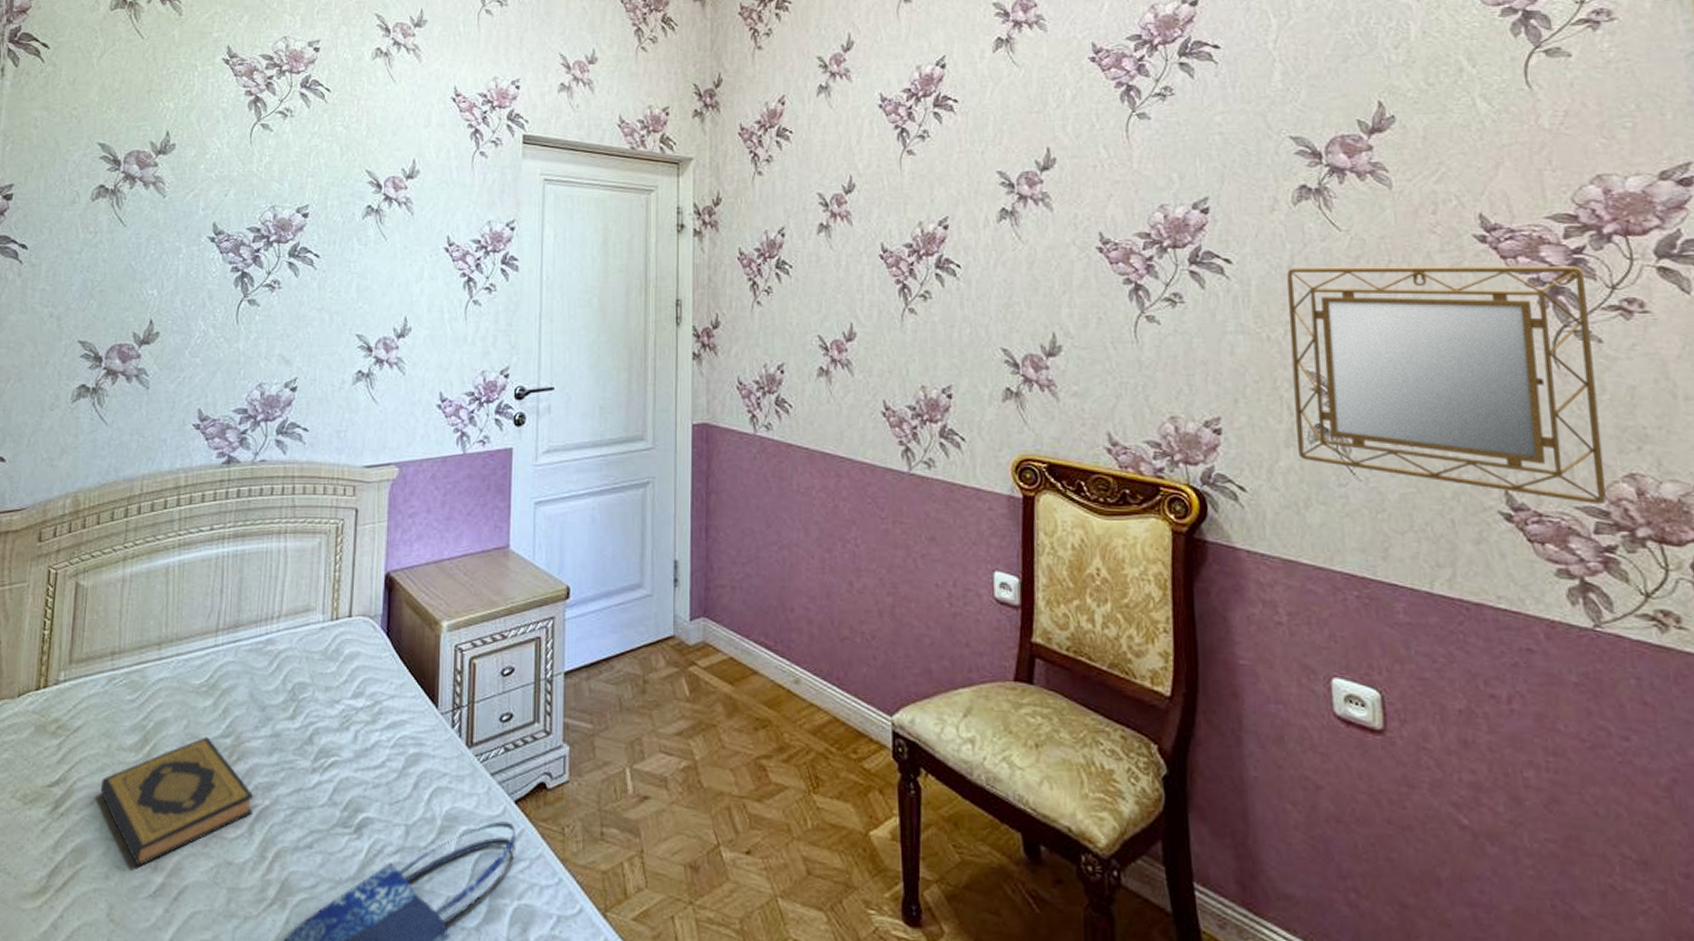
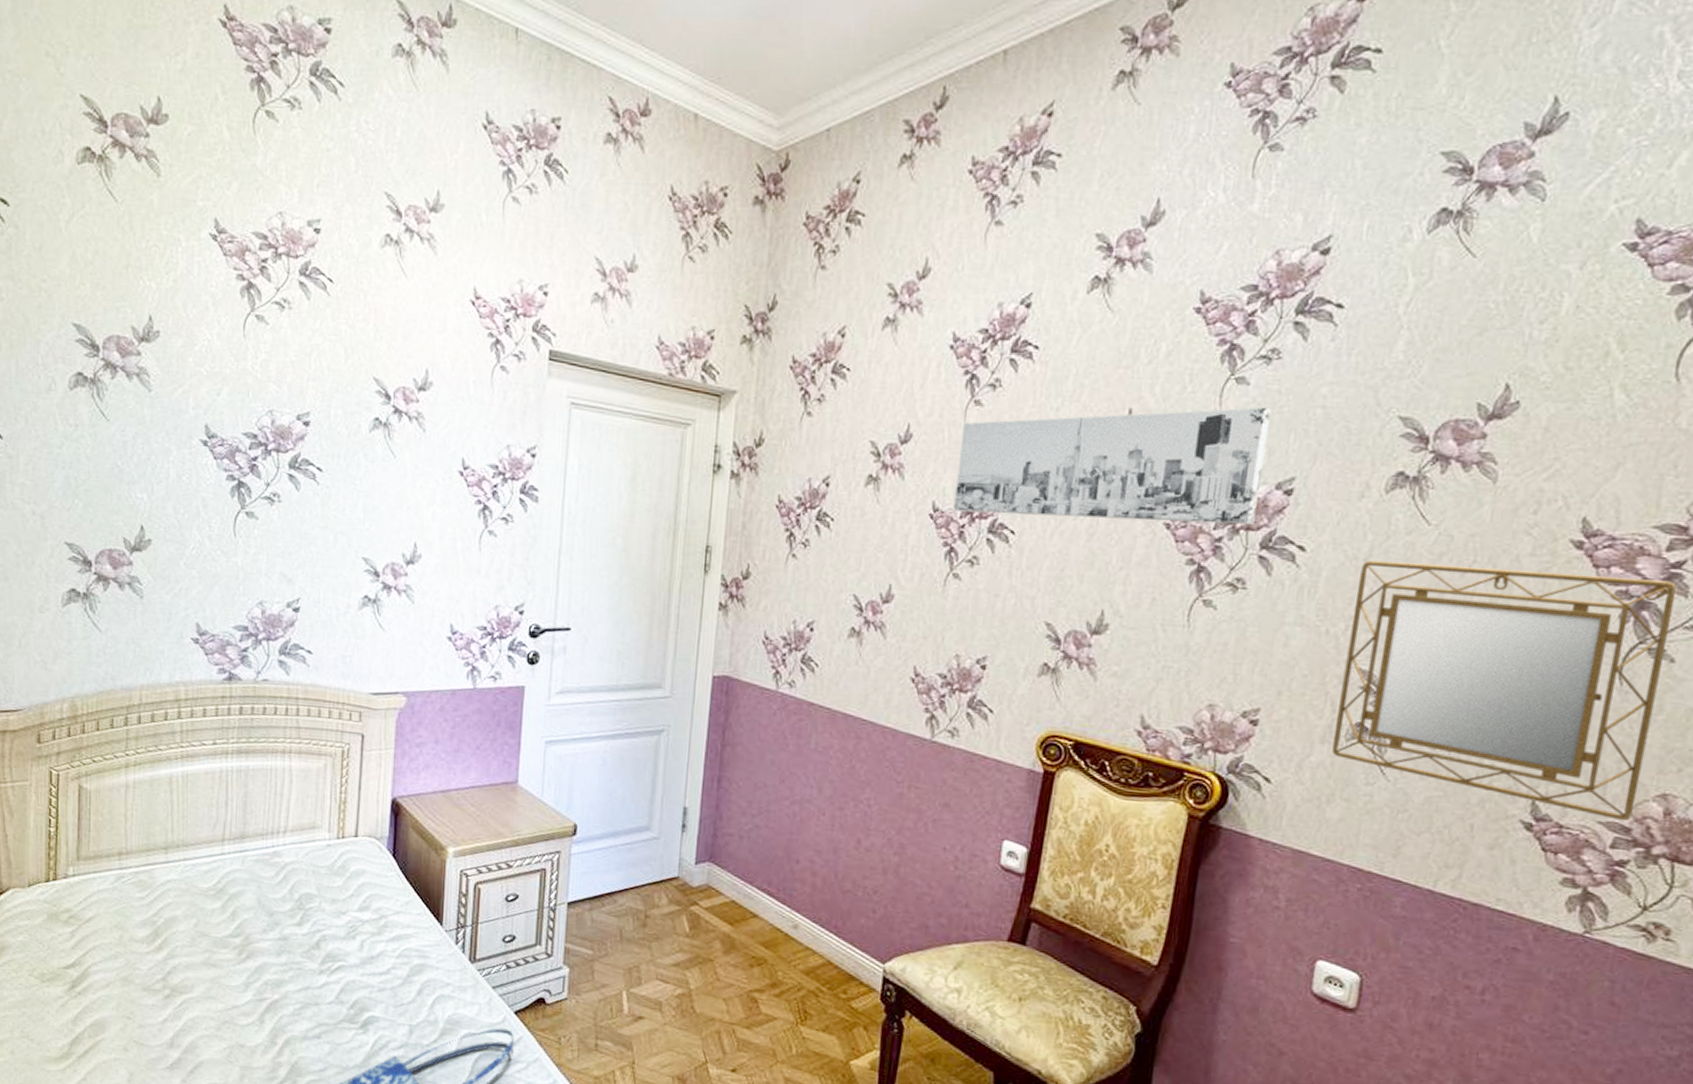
hardback book: present [100,737,254,866] -> none [115,935,264,1043]
wall art: none [900,137,1179,250] -> present [953,407,1271,525]

